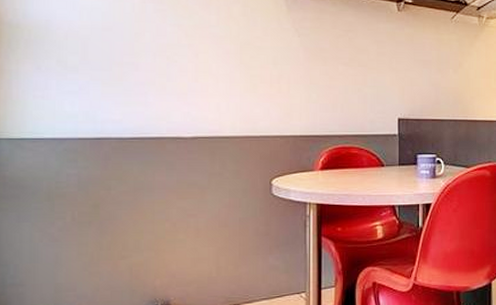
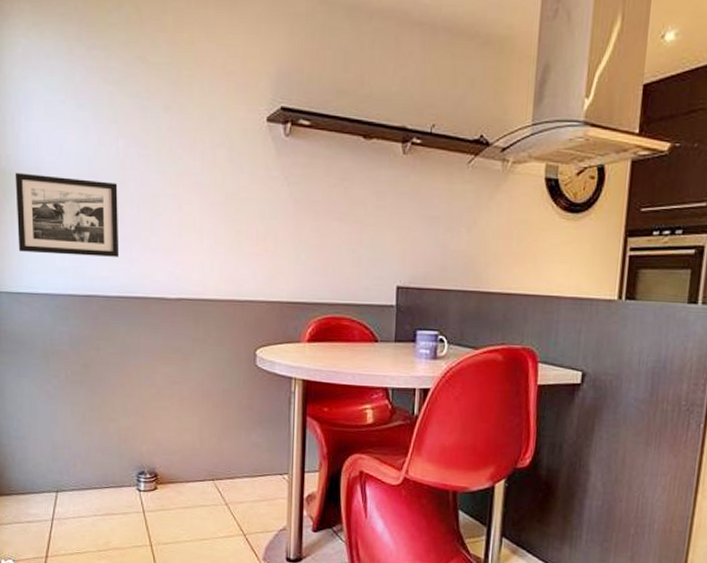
picture frame: none [22,25,134,101] -> present [15,172,120,257]

